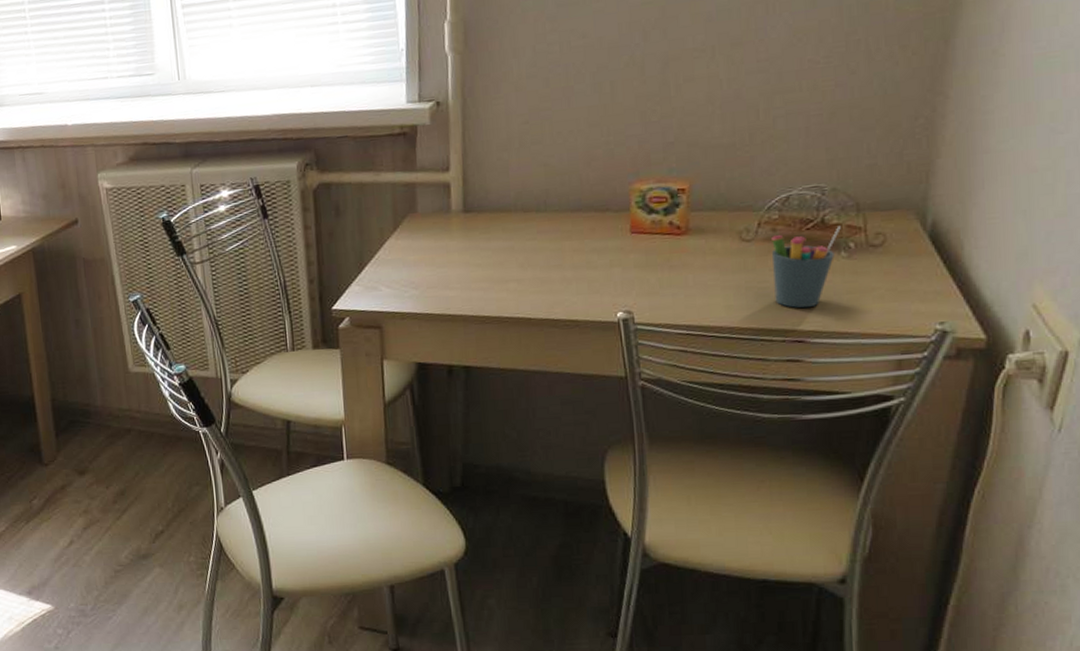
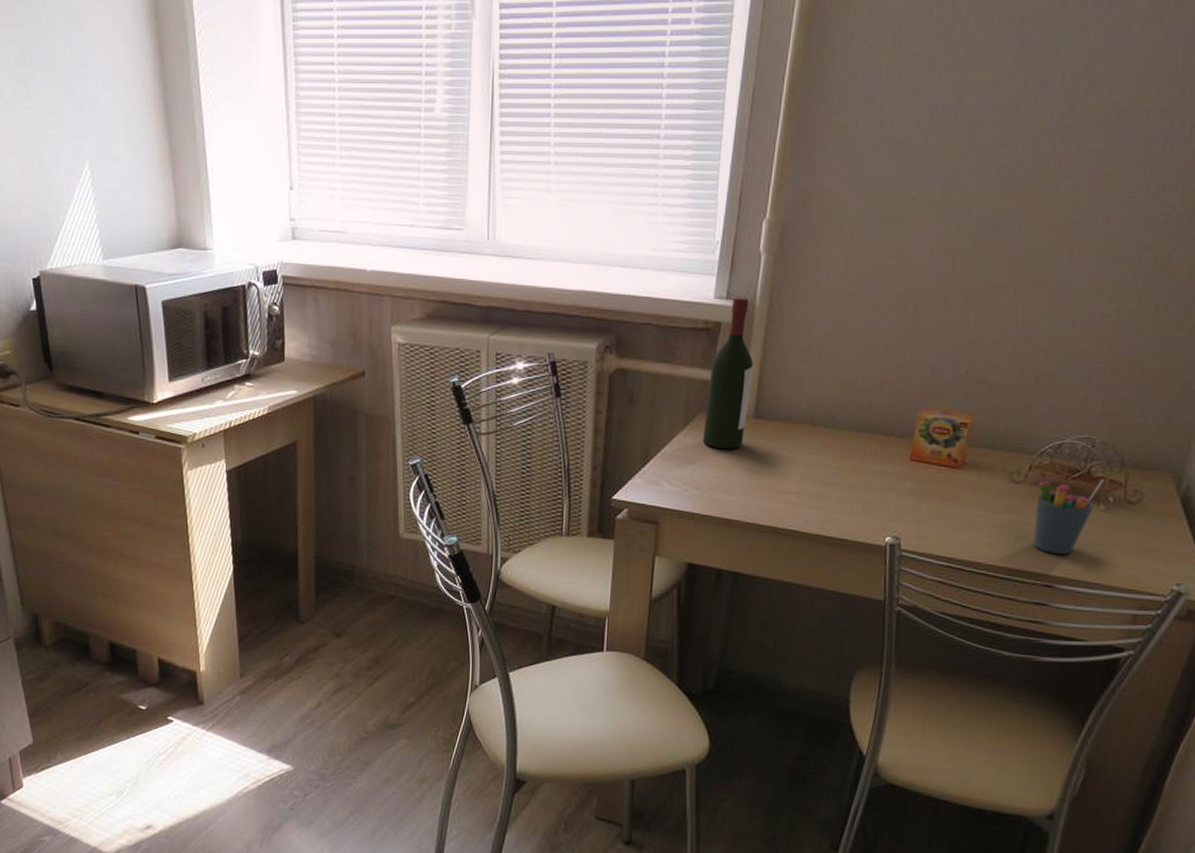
wine bottle: none [413,97,456,247] -> present [702,297,754,449]

